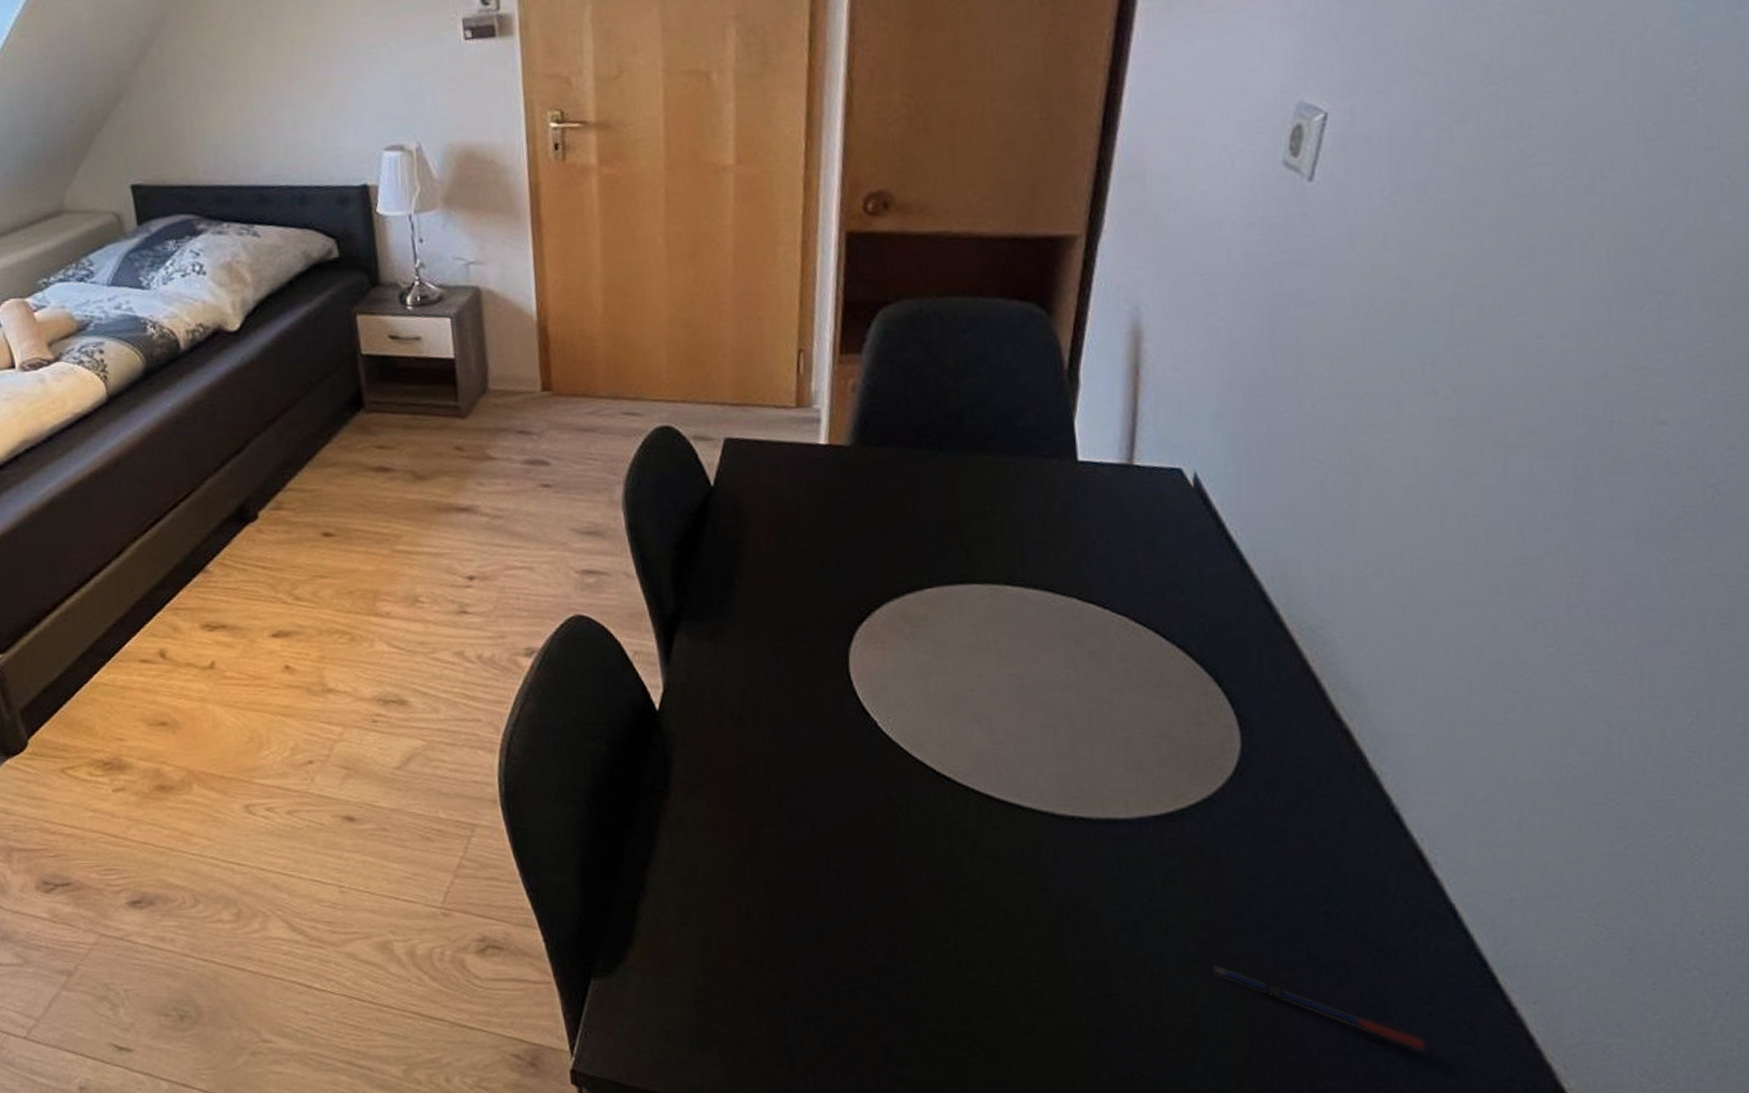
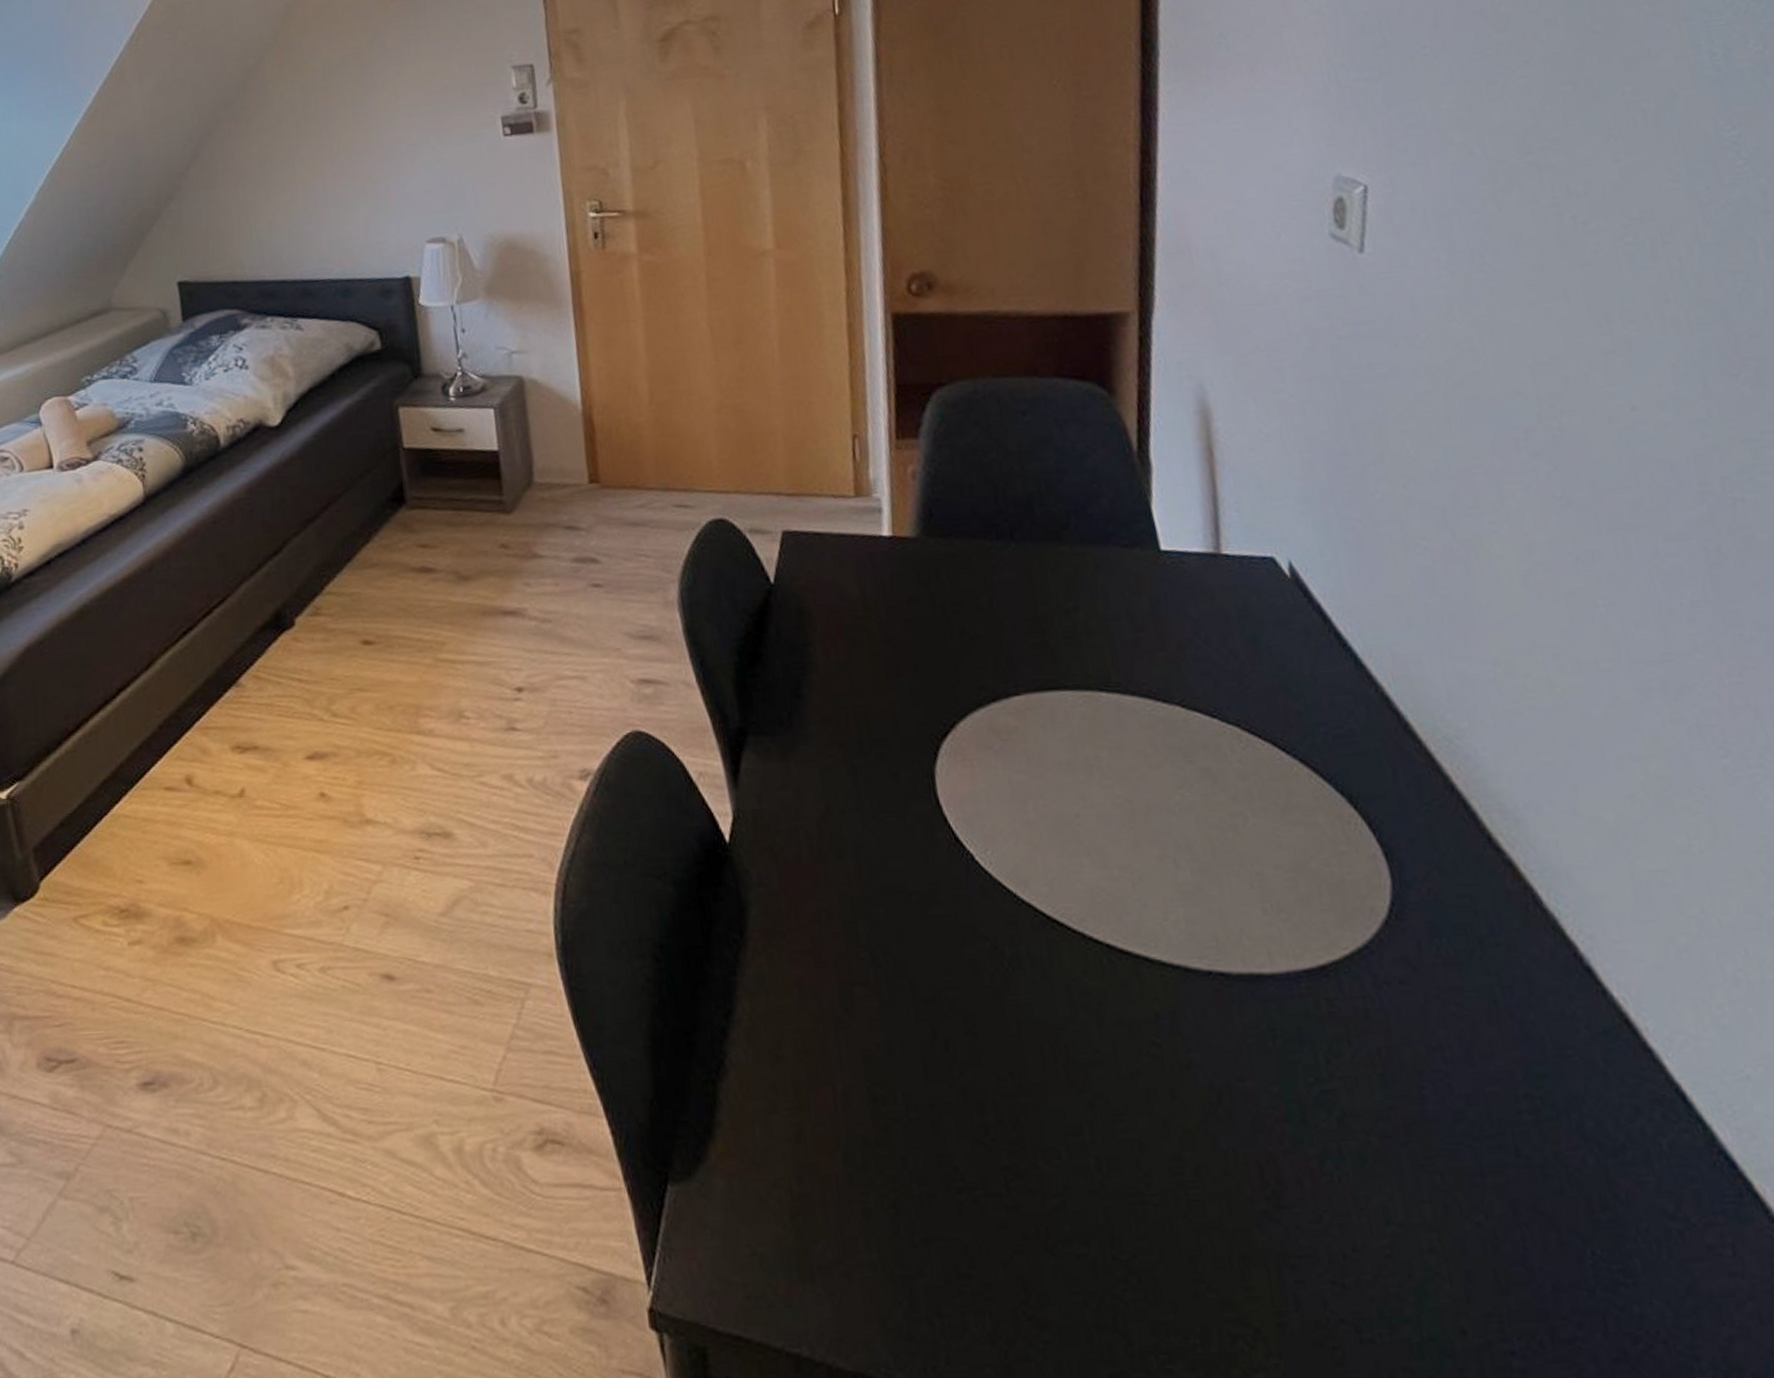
pen: present [1213,965,1426,1052] -> none [1404,1166,1684,1287]

